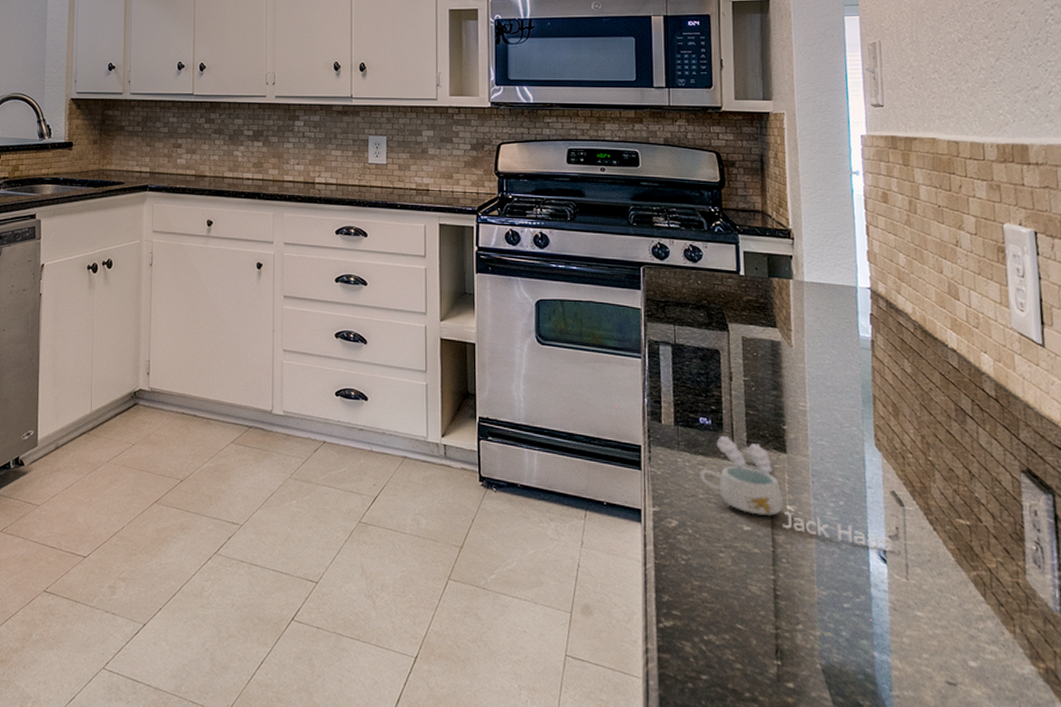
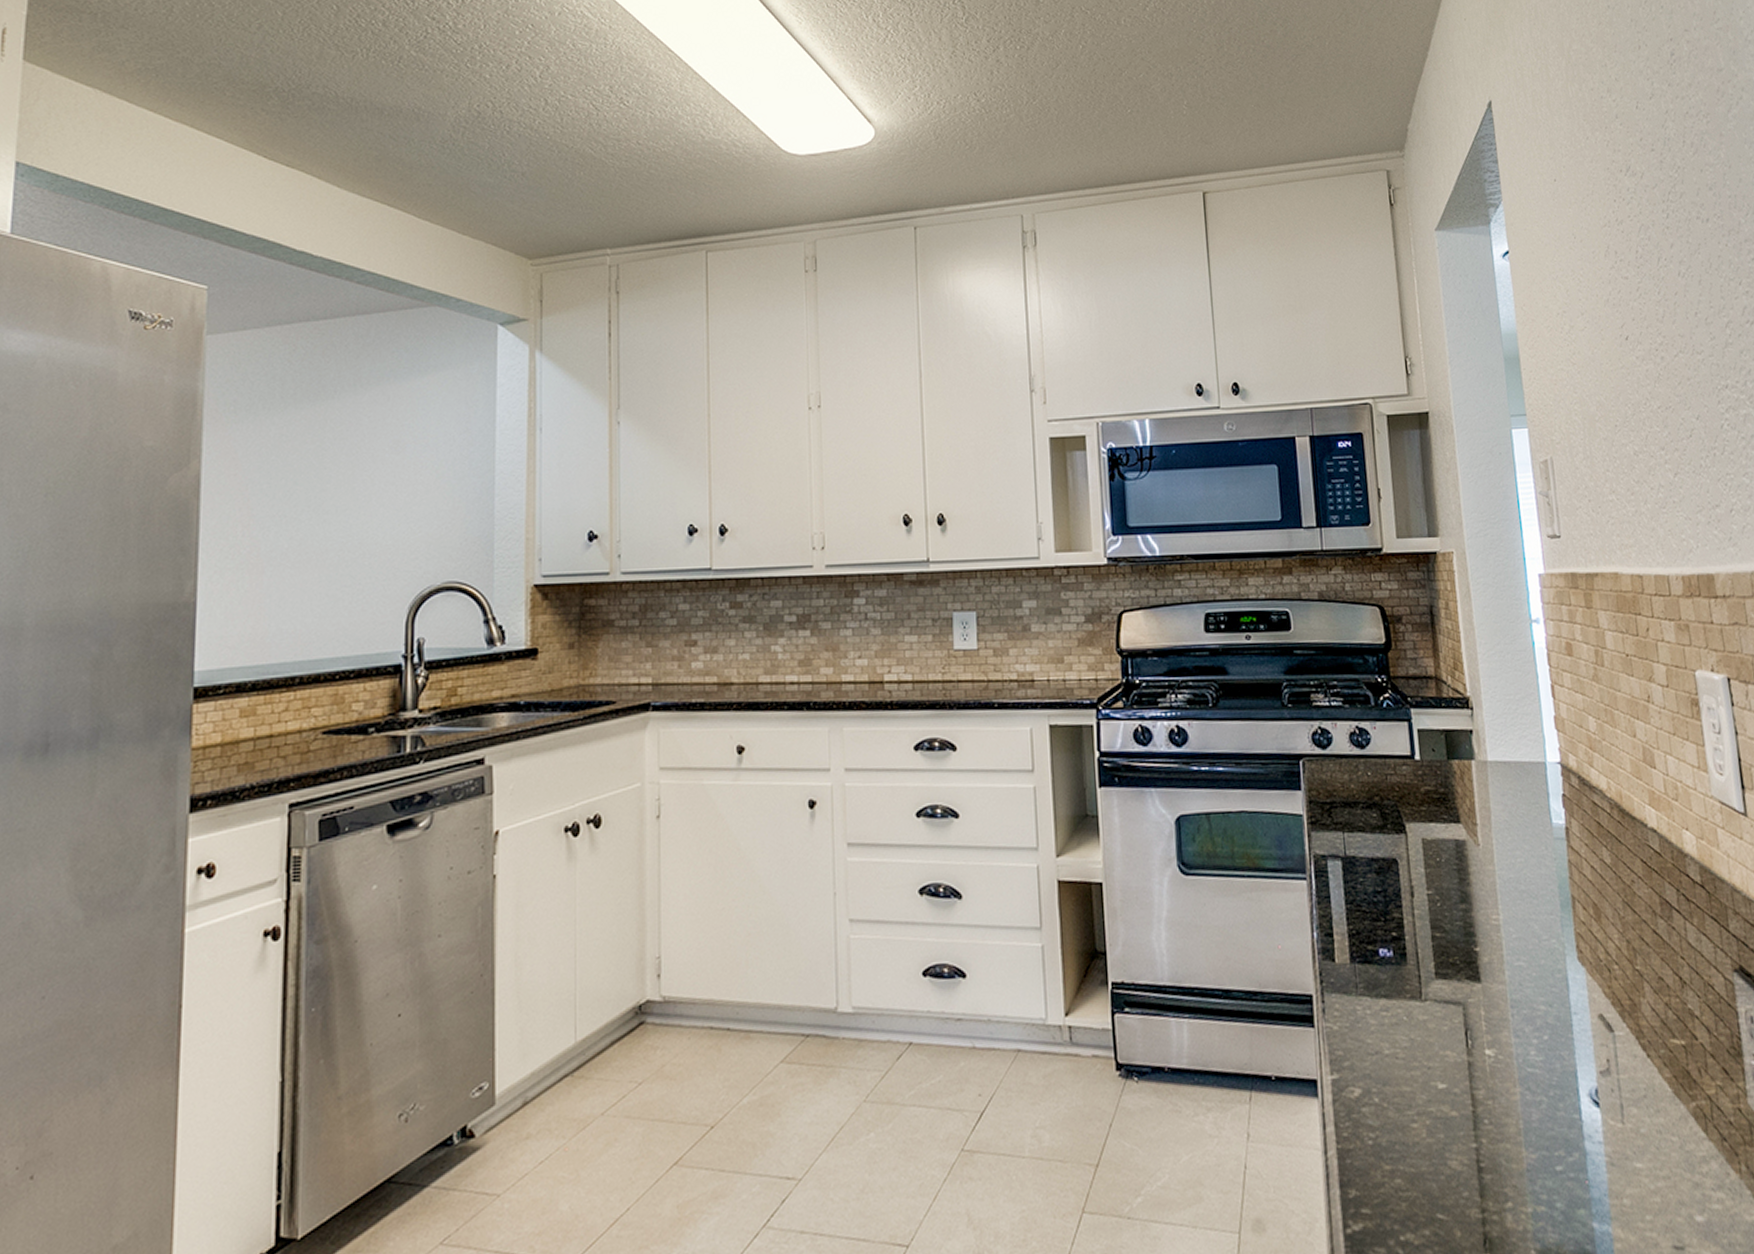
cup: present [699,436,892,551] -> none [1383,969,1604,1091]

